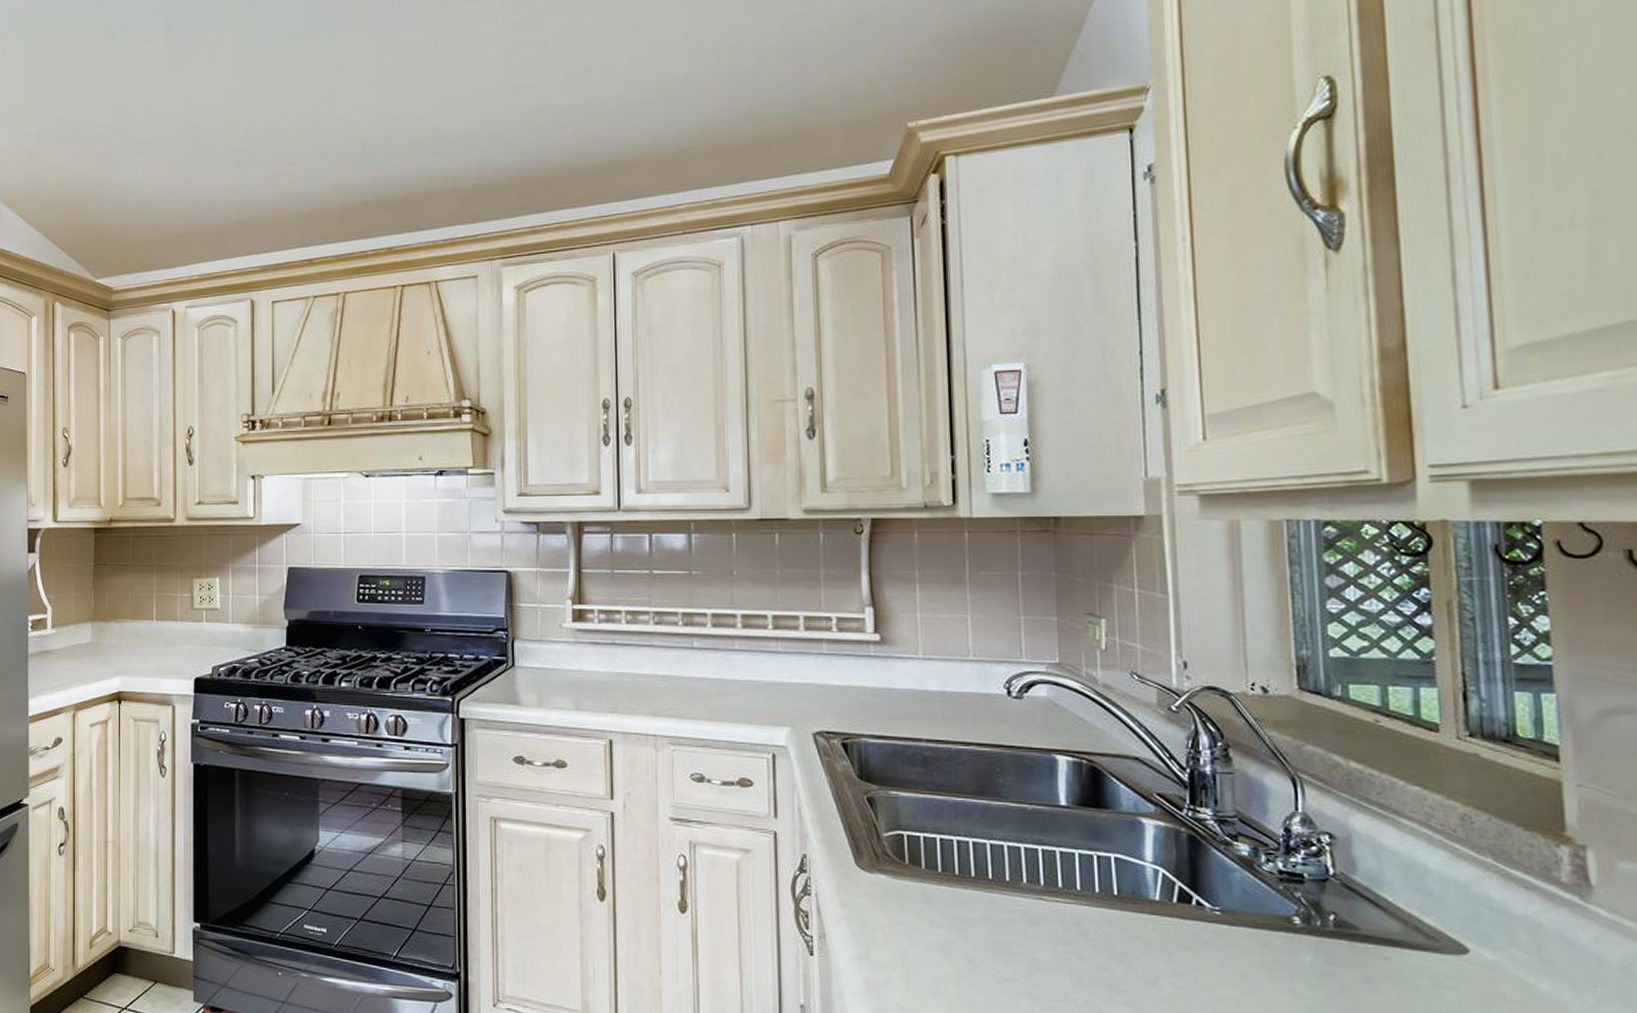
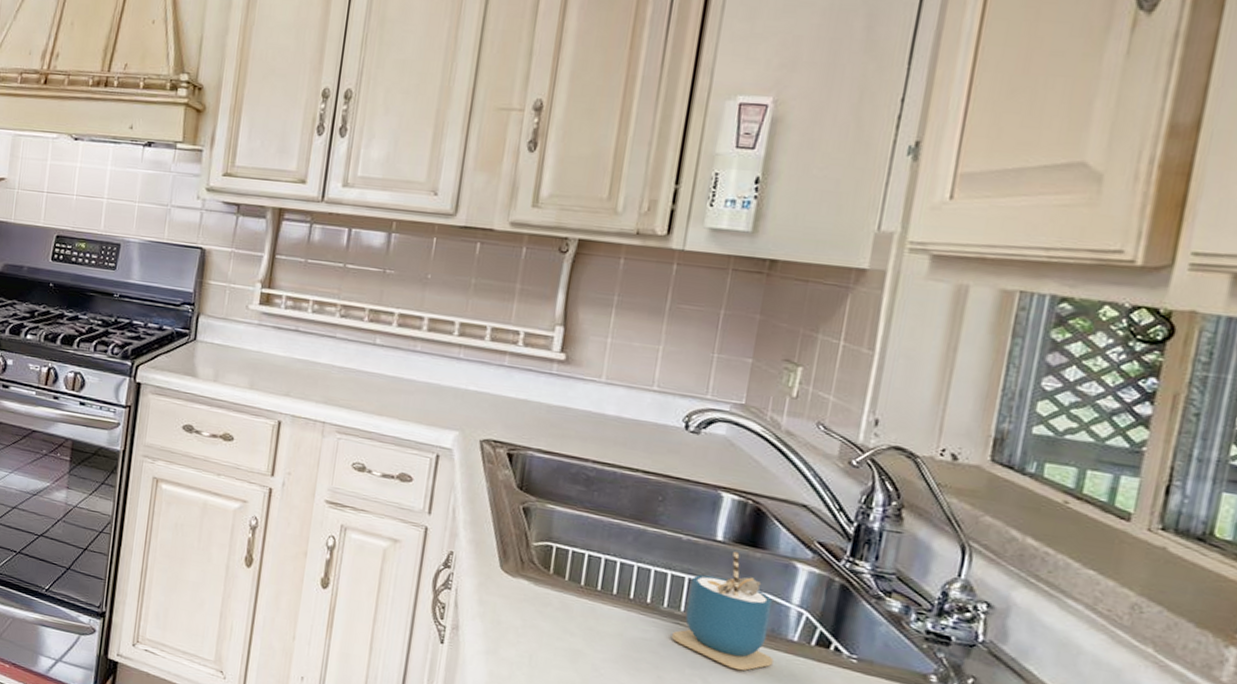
cup: none [1038,815,1141,940] -> present [672,552,774,671]

